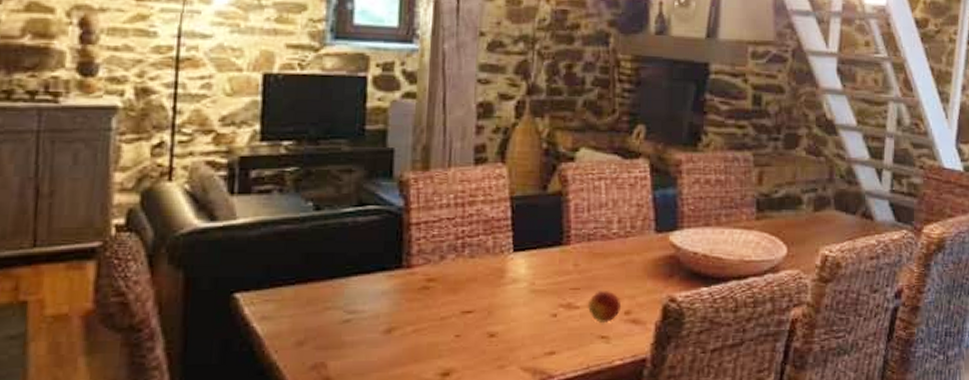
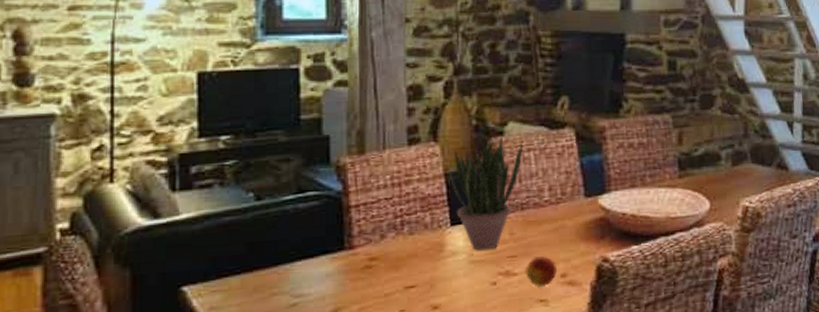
potted plant: none [514,161,594,280] -> present [448,136,523,251]

